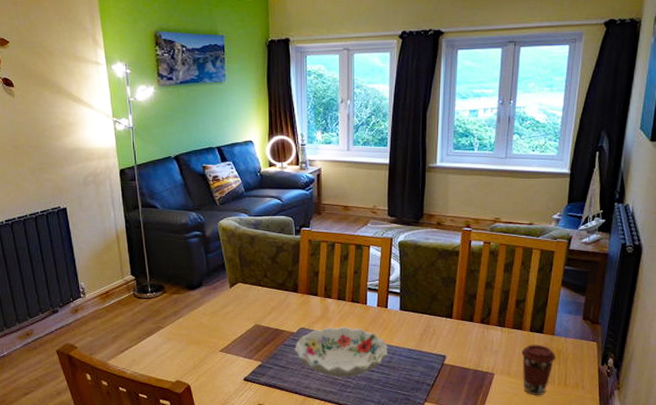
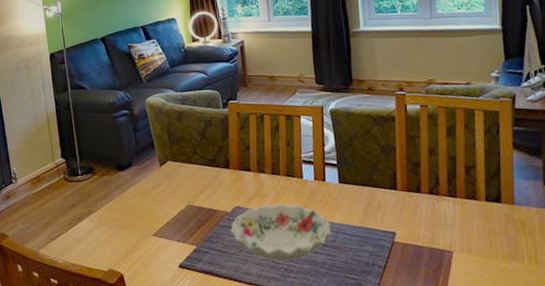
coffee cup: present [521,344,556,395] -> none [480,215,521,276]

